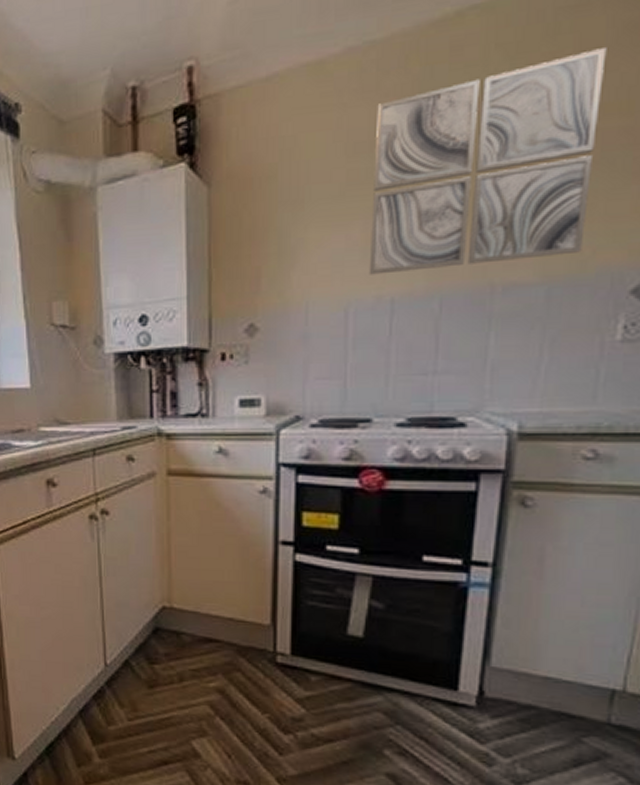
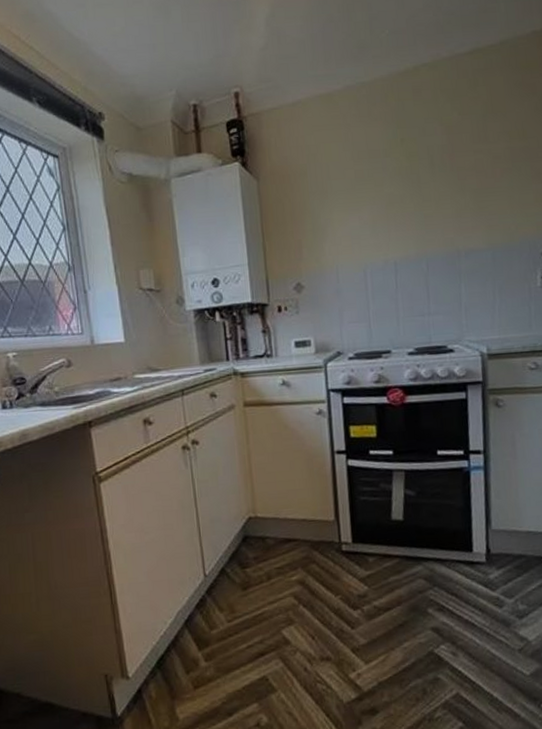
wall art: present [368,48,607,275] -> none [370,96,510,245]

